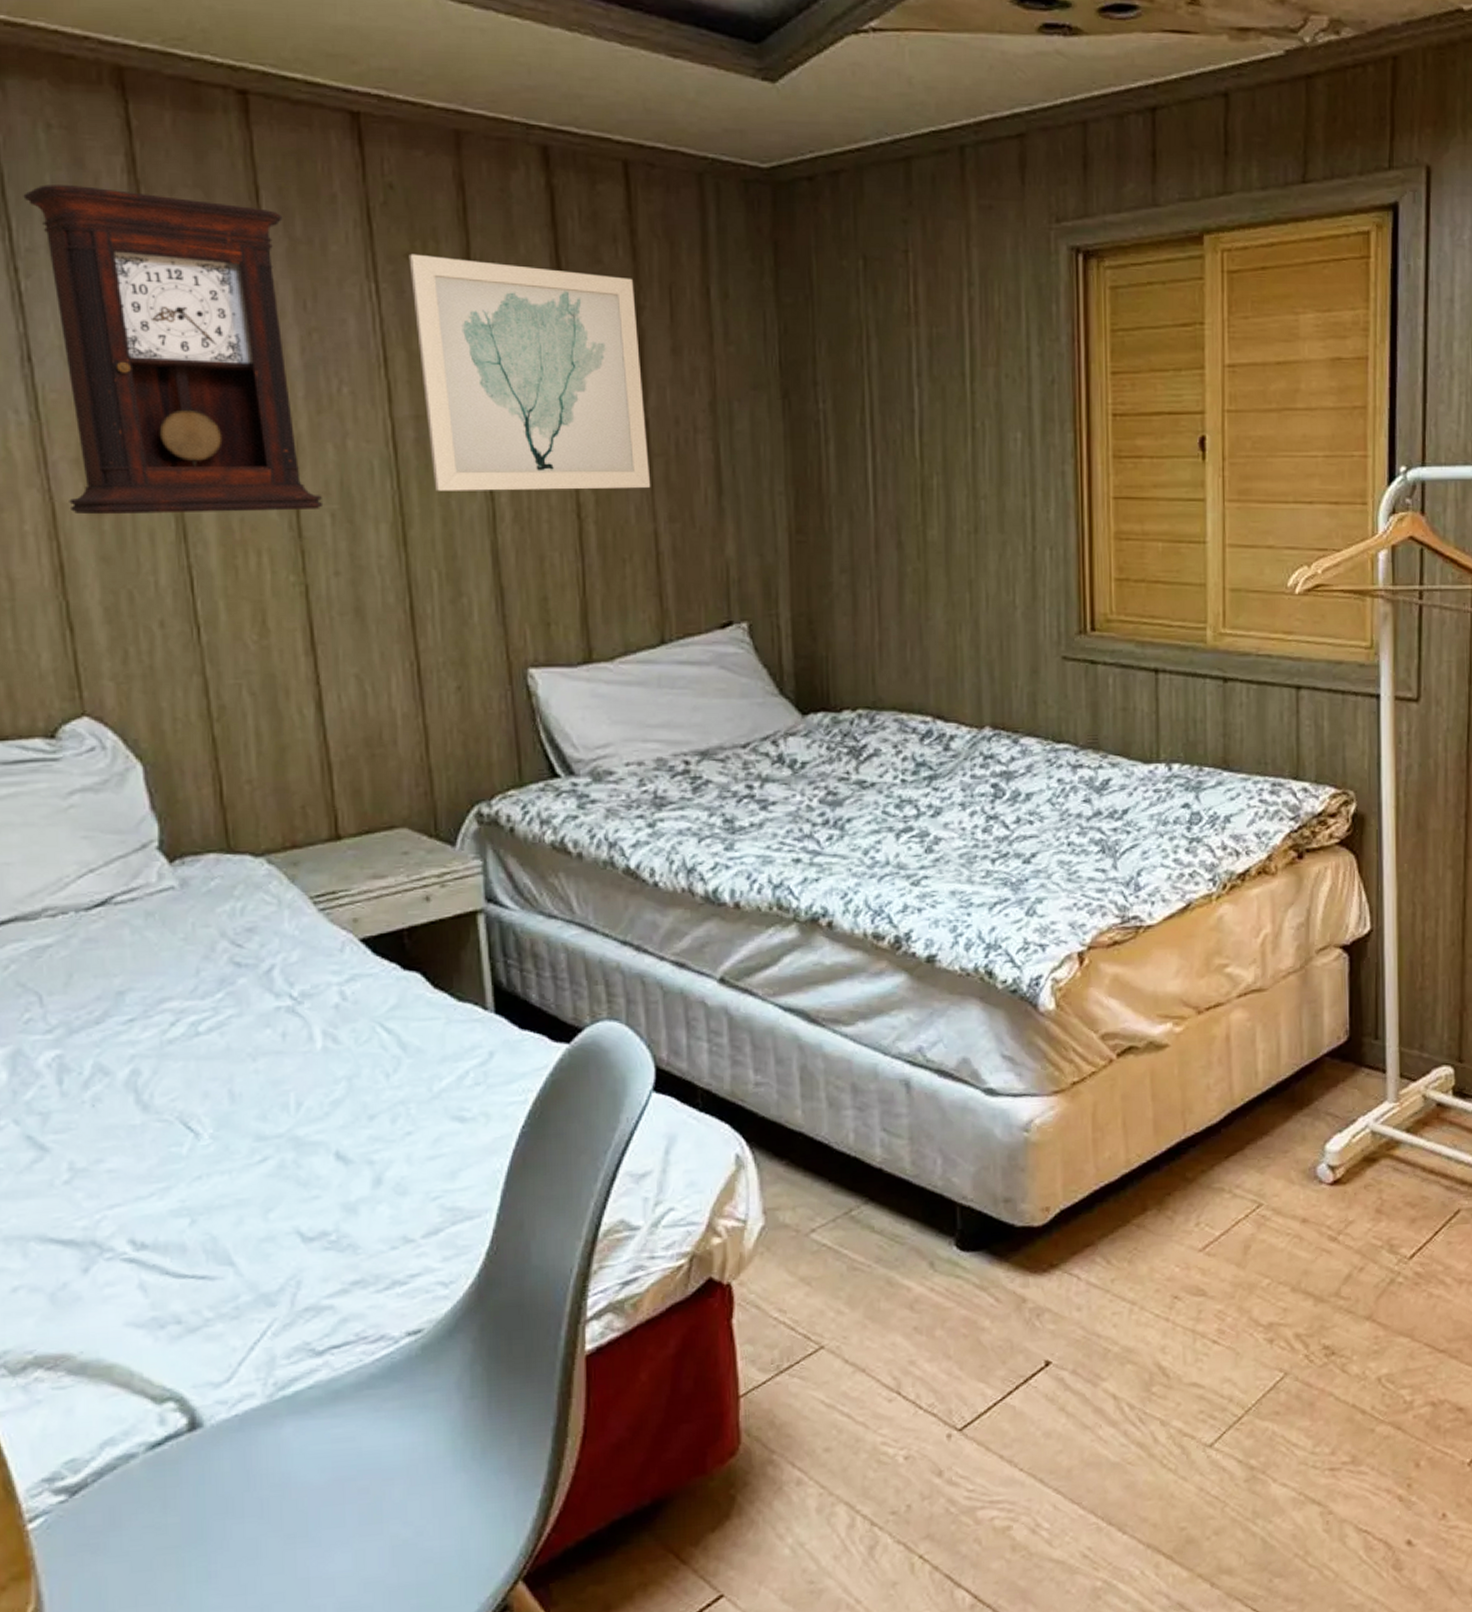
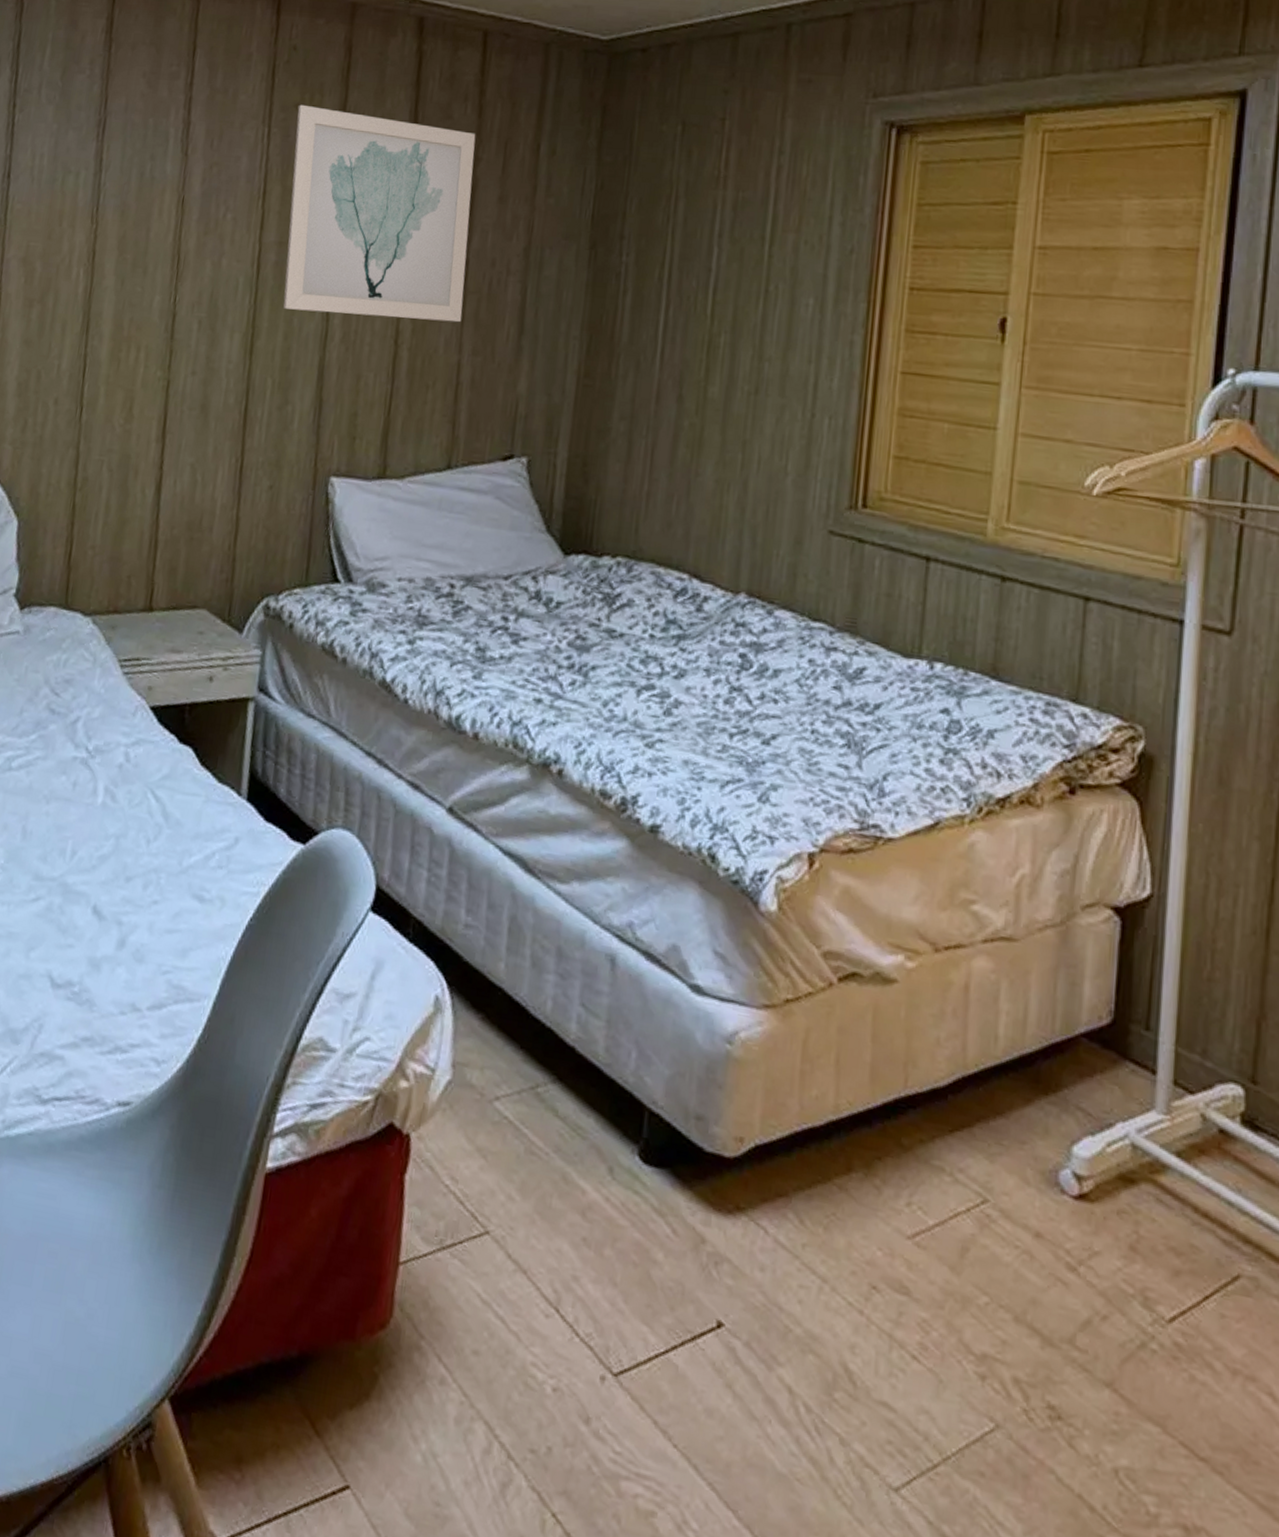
pendulum clock: present [23,184,324,515] -> none [11,40,210,316]

